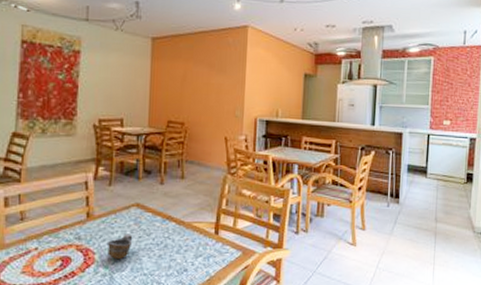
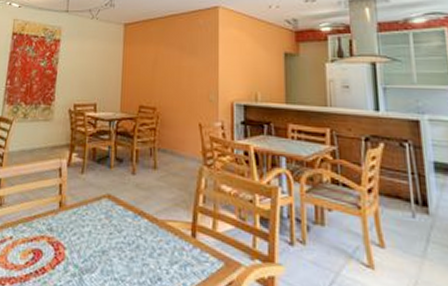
cup: present [108,233,133,260] -> none [78,228,104,259]

